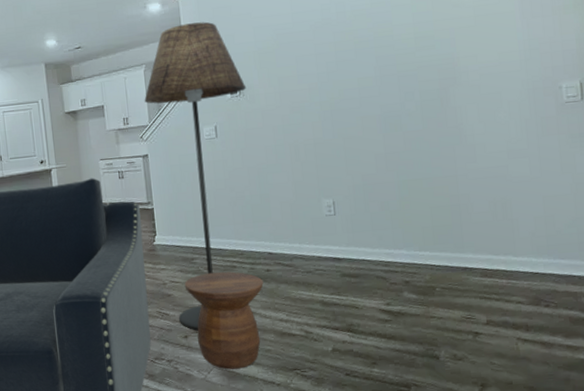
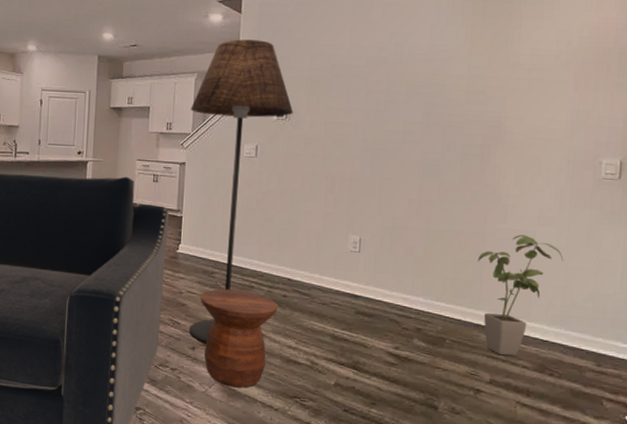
house plant: none [454,171,540,295] -> present [477,234,564,357]

